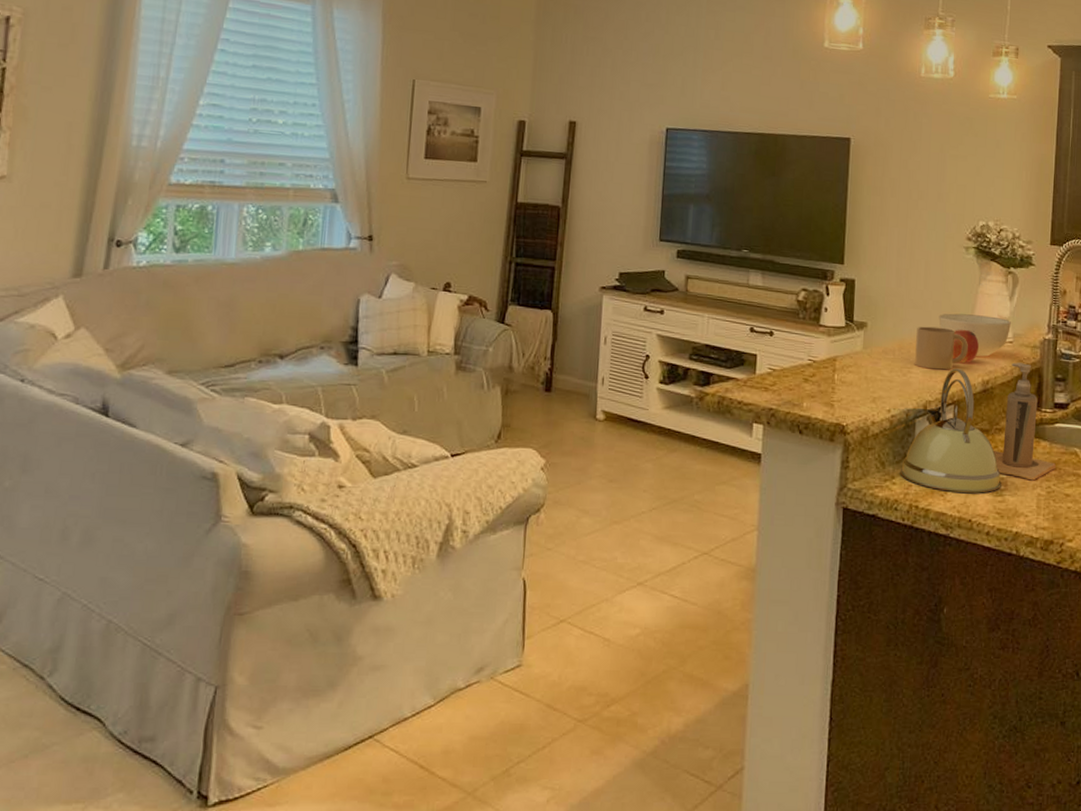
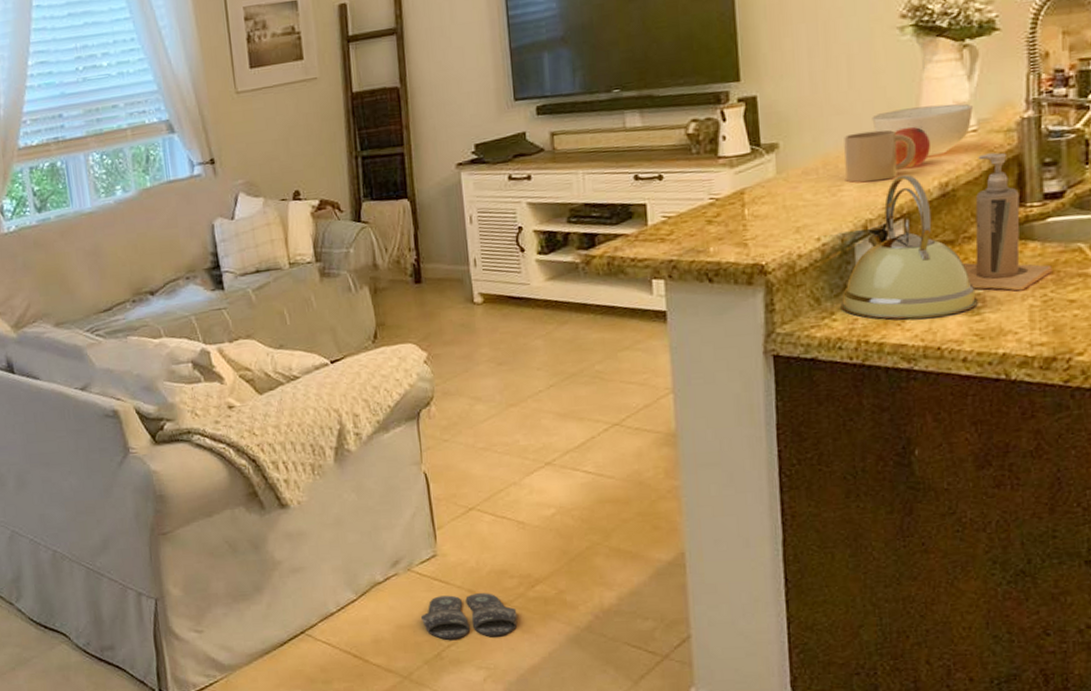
slippers: none [495,708,590,756] -> present [420,593,518,640]

